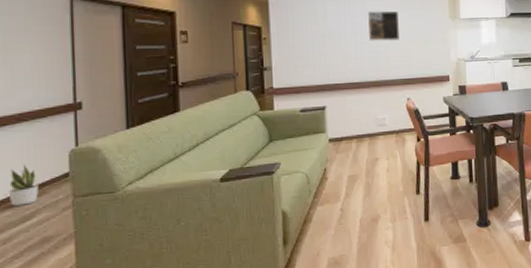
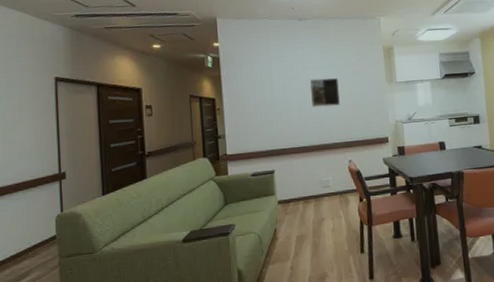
potted plant: present [8,165,39,206] -> none [7,229,32,266]

